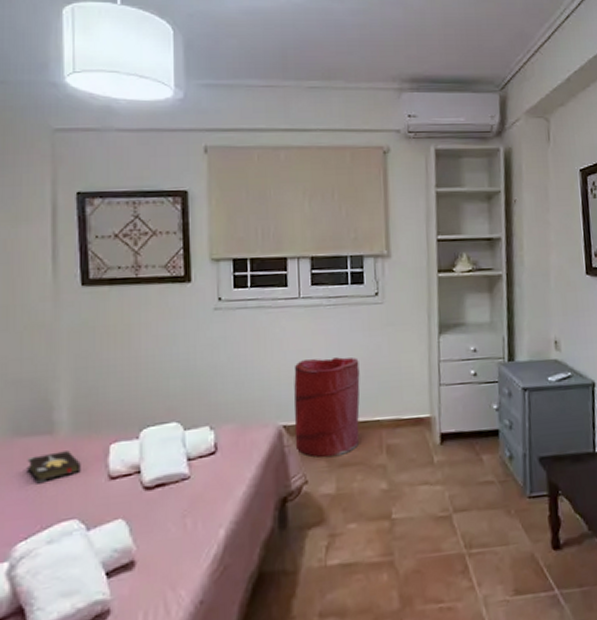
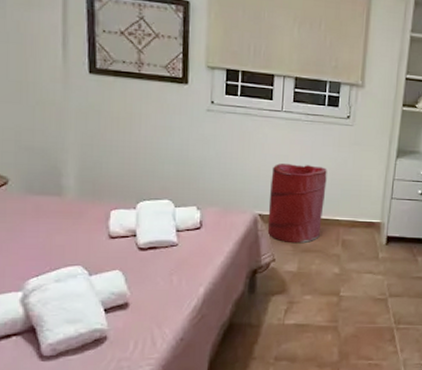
hardback book: present [27,451,81,484] -> none [38,211,85,234]

